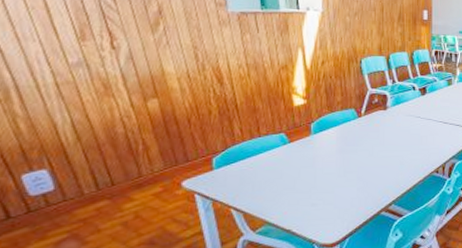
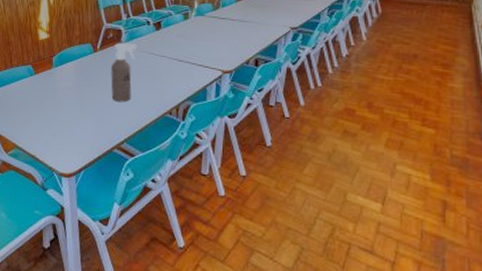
spray bottle: none [377,107,403,166] -> present [111,42,137,103]

